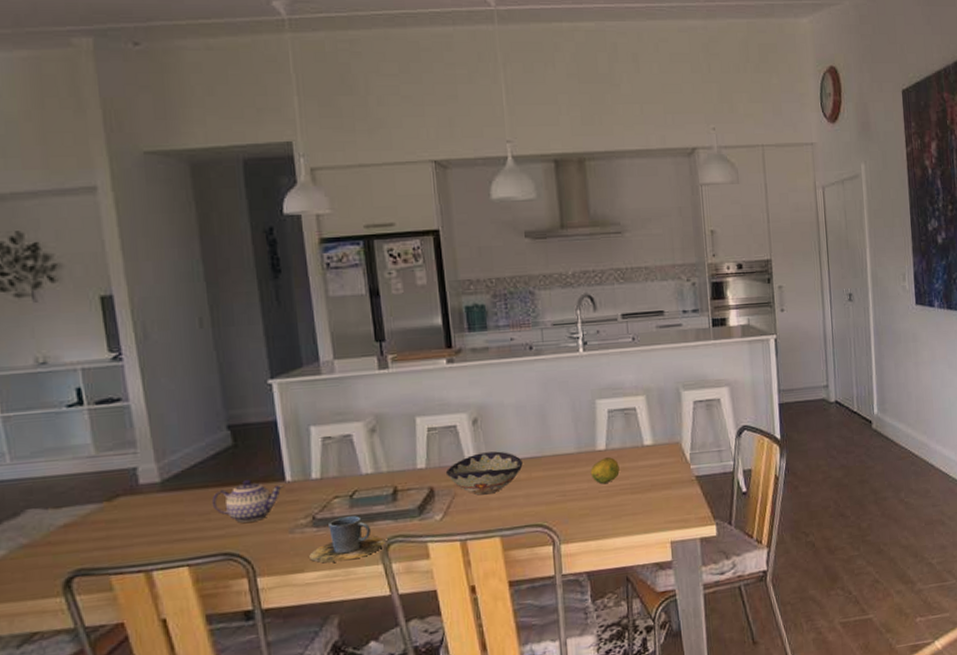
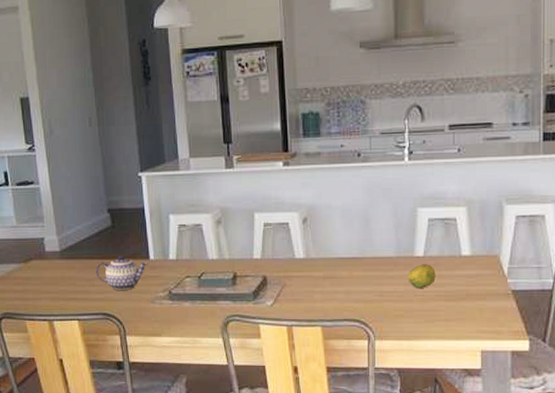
cup: present [309,516,386,563] -> none [166,294,226,331]
decorative bowl: present [445,451,523,495] -> none [277,249,345,288]

